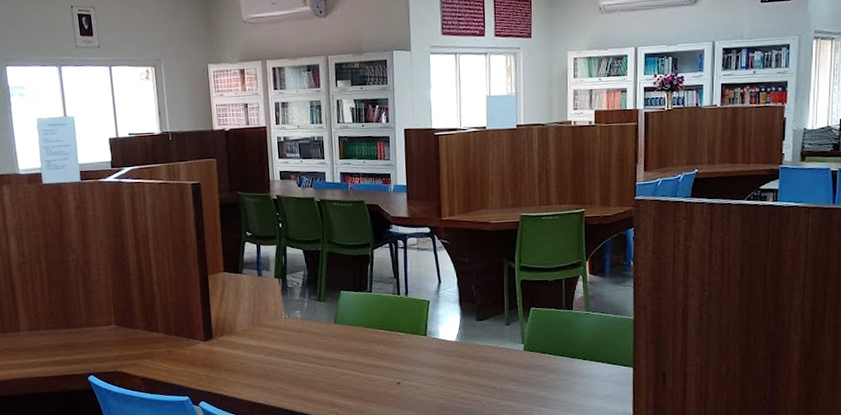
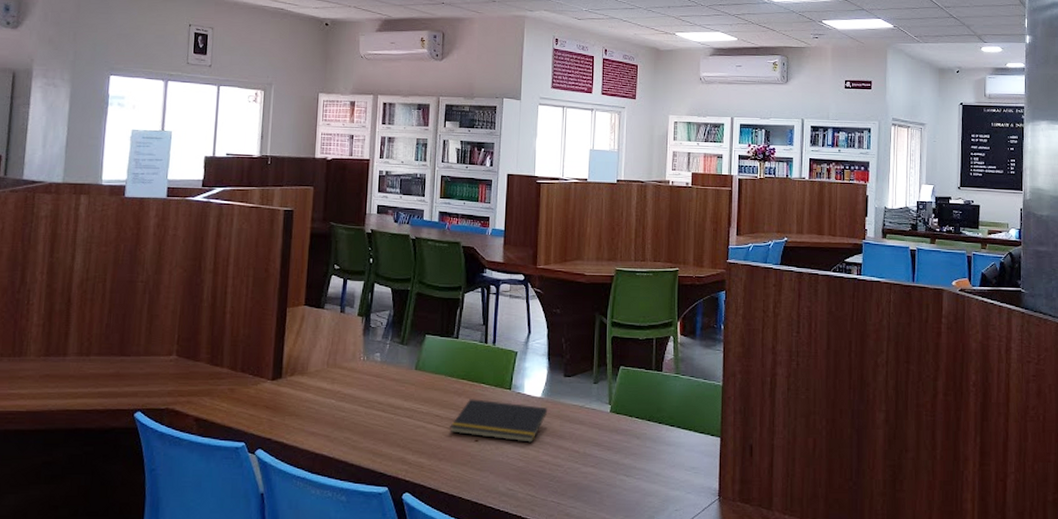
notepad: none [372,346,464,383] -> present [450,399,548,444]

